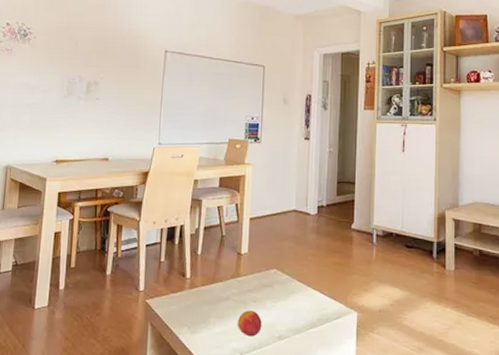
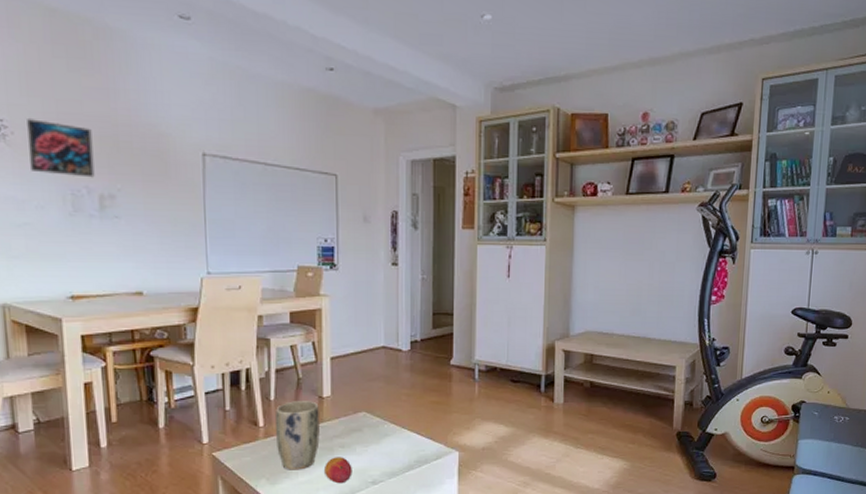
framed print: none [43,27,89,69] -> present [27,119,95,178]
plant pot: none [199,256,237,321] -> present [275,401,320,470]

